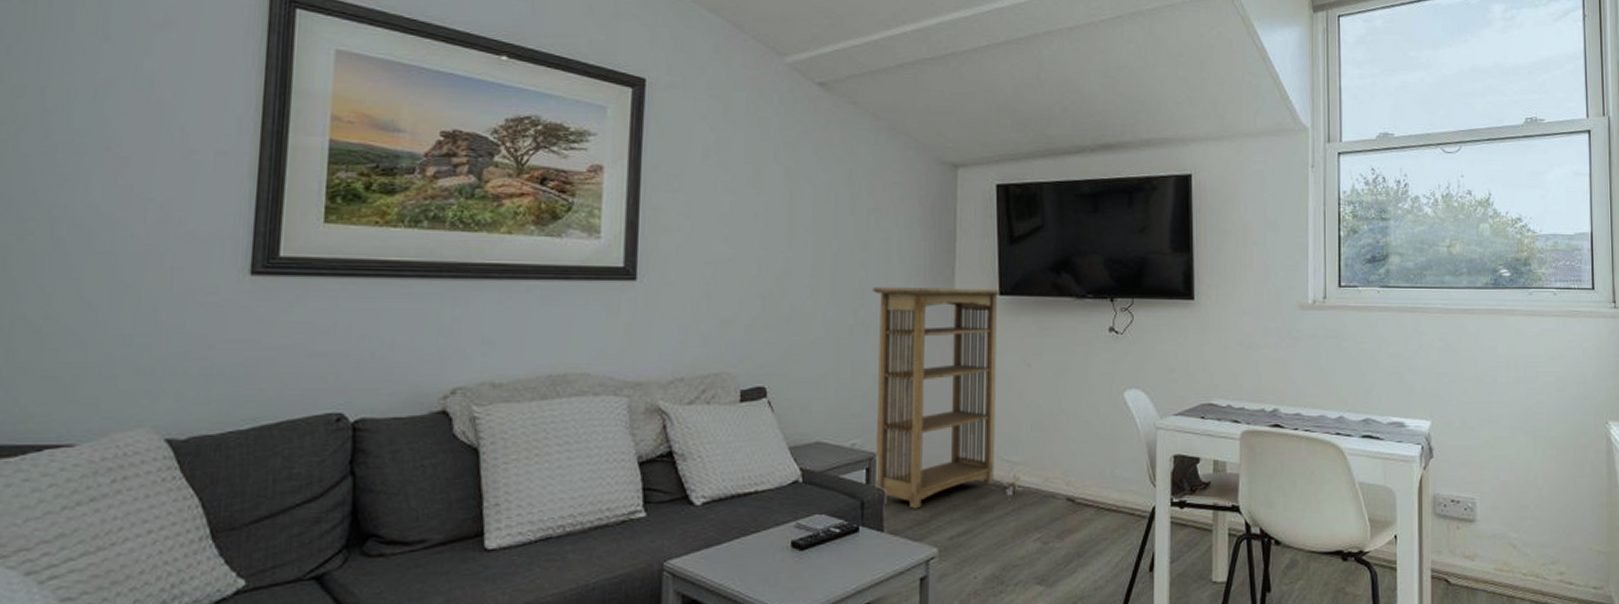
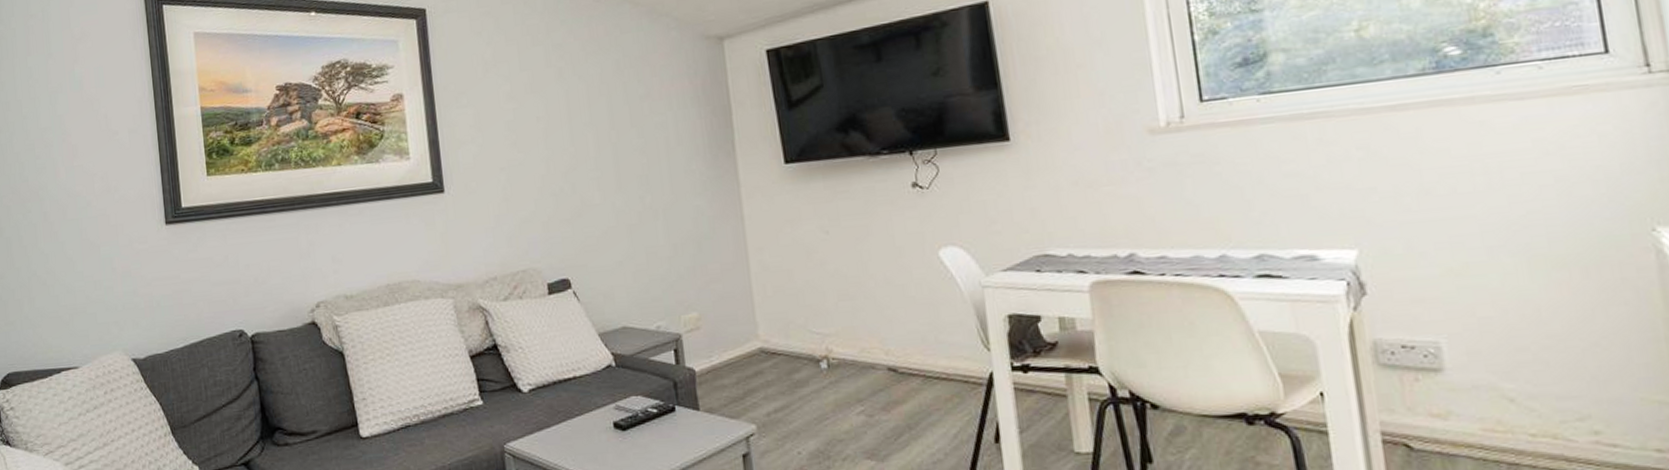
bookshelf: present [873,287,1001,509] -> none [655,157,806,387]

